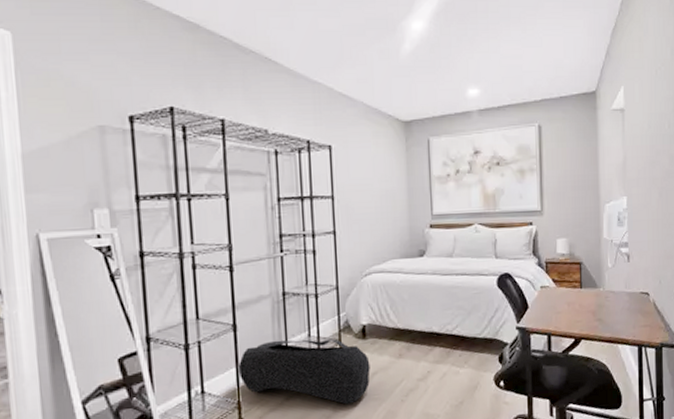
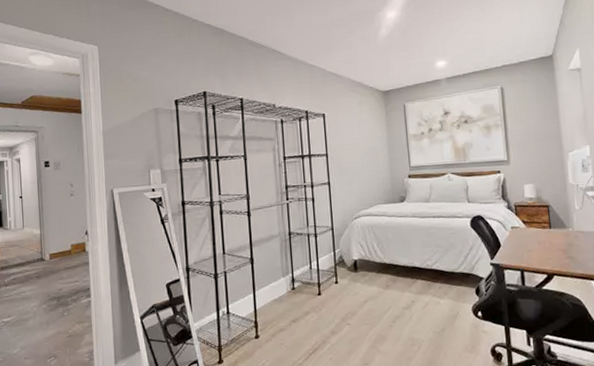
bag: present [238,339,370,405] -> none [254,271,362,327]

